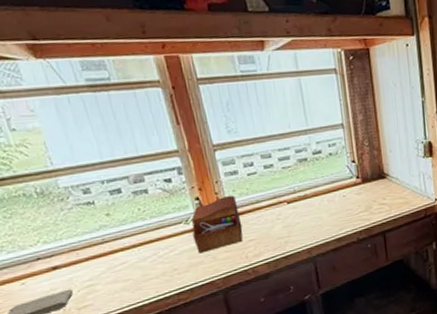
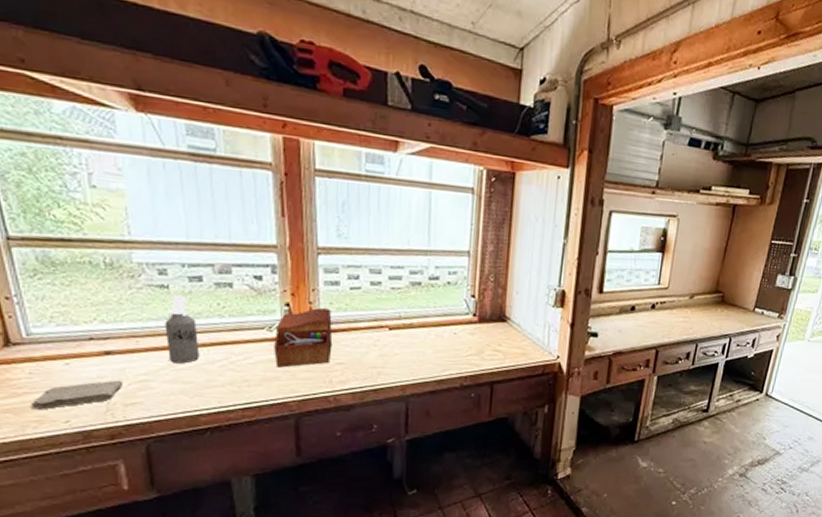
spray bottle: none [97,208,133,267] -> present [165,295,200,364]

